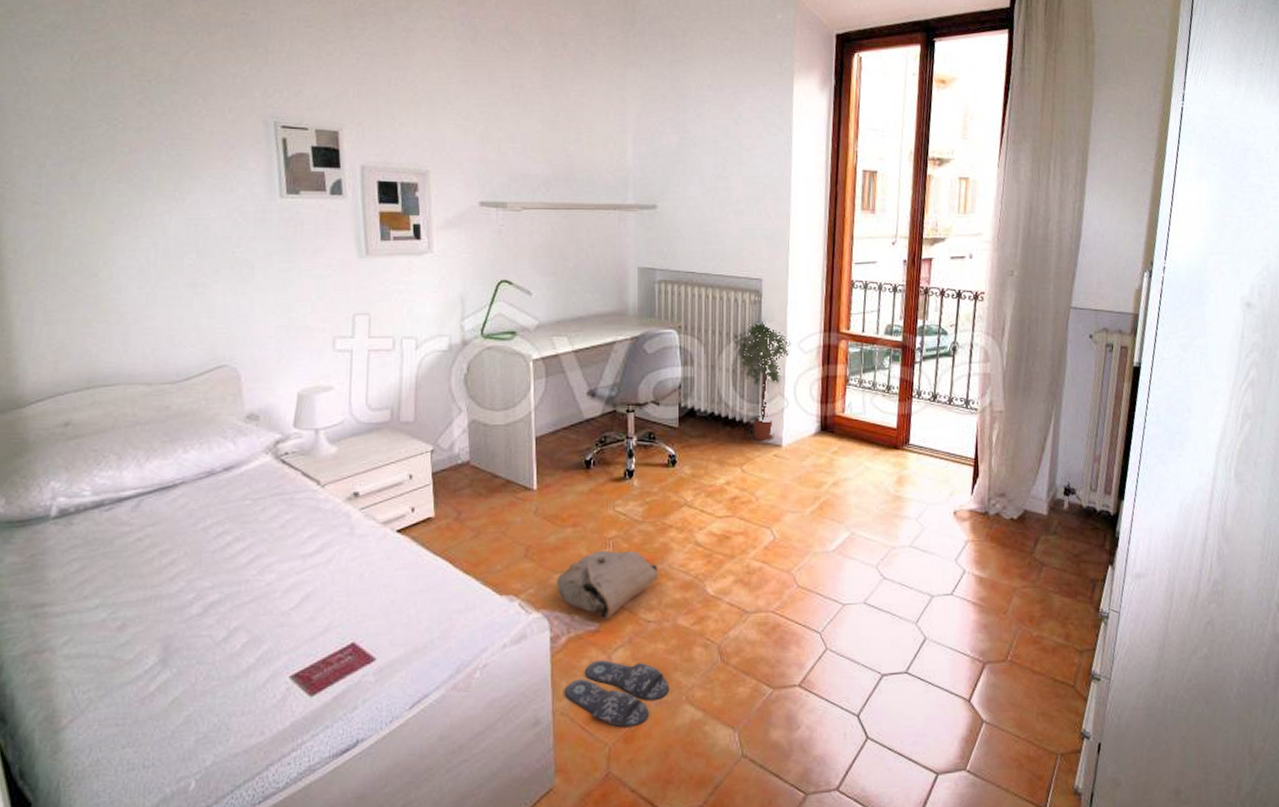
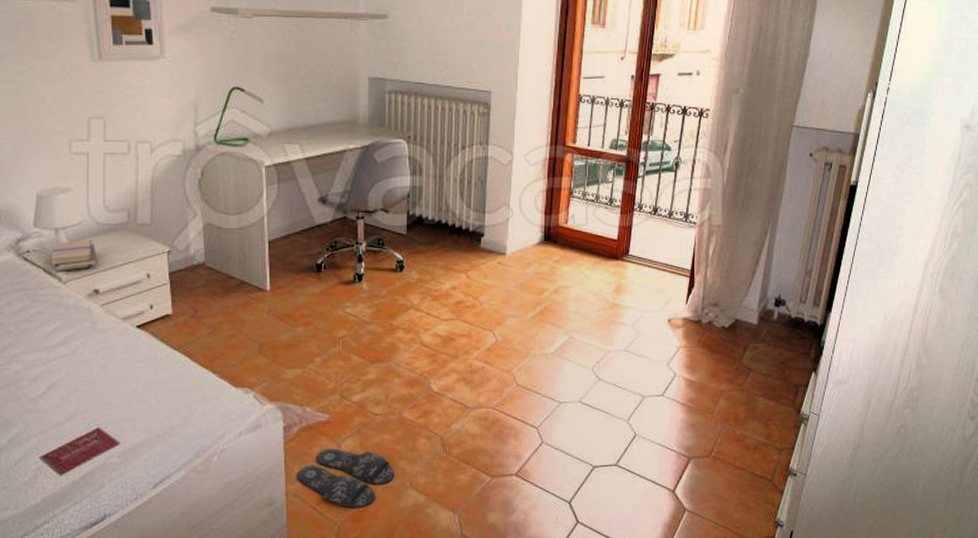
books: none [310,439,358,475] -> present [51,238,97,273]
bag: present [556,550,660,620] -> none [289,349,387,413]
potted tree: present [733,322,791,442] -> none [461,134,518,250]

